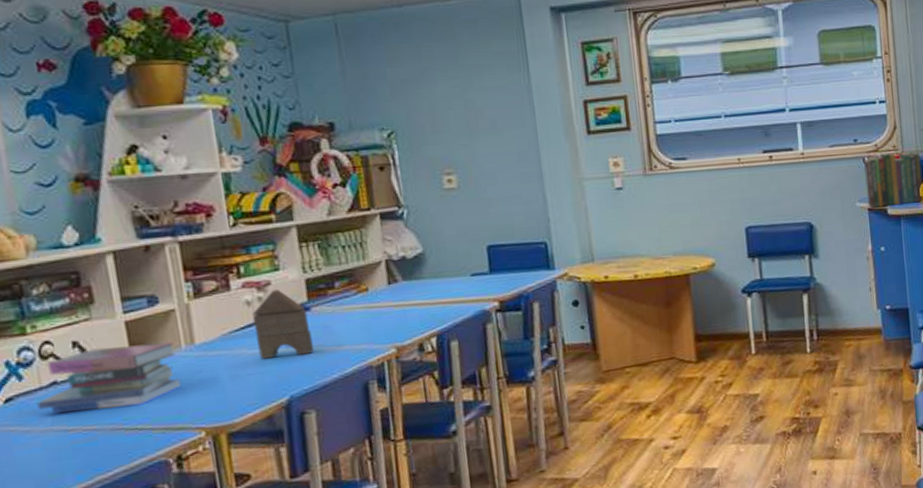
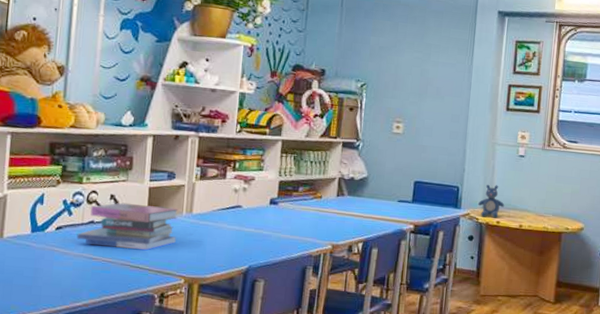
toy blocks: present [252,288,314,359] -> none [234,184,275,237]
stuffed animal: none [576,231,611,275] -> present [478,184,505,218]

